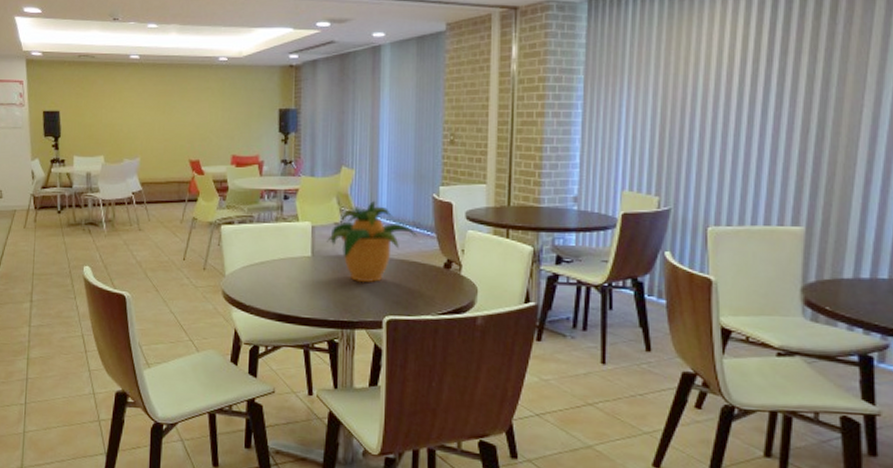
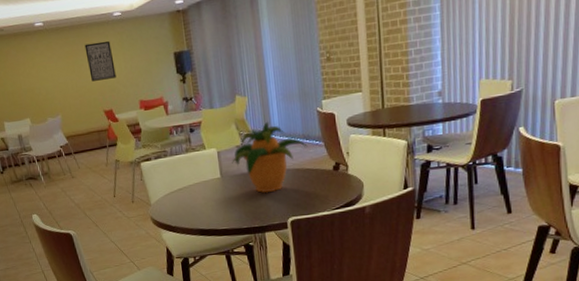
wall art: none [180,85,211,127] -> present [84,40,116,82]

